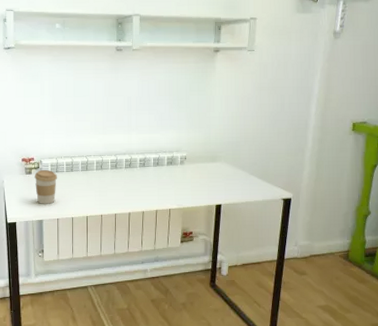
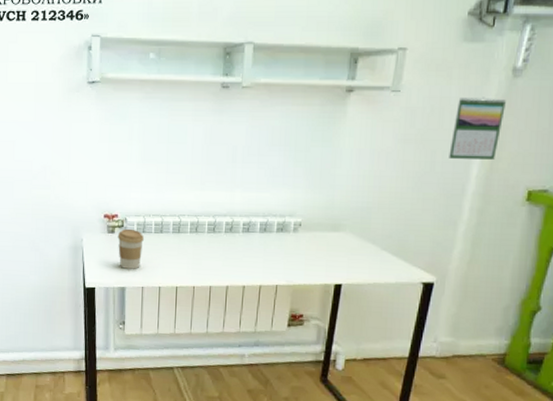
calendar: none [294,53,331,101] -> present [449,97,506,160]

